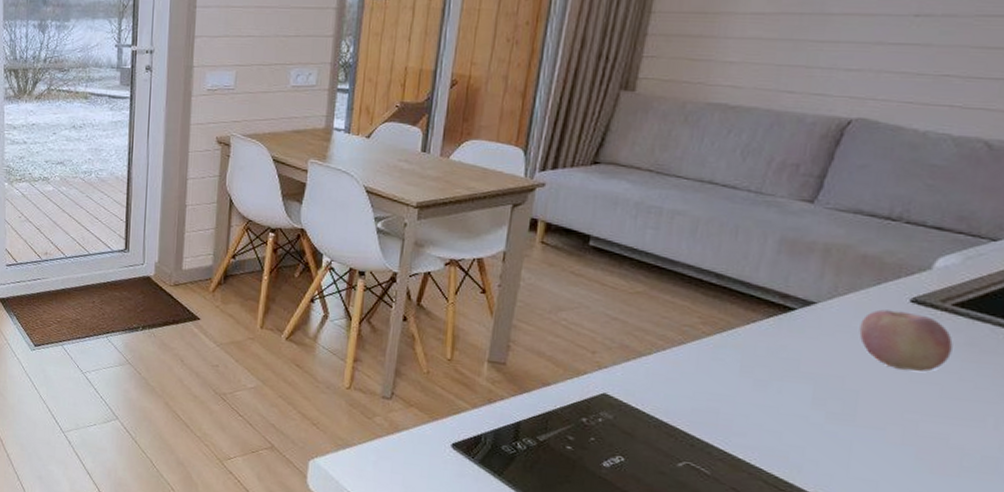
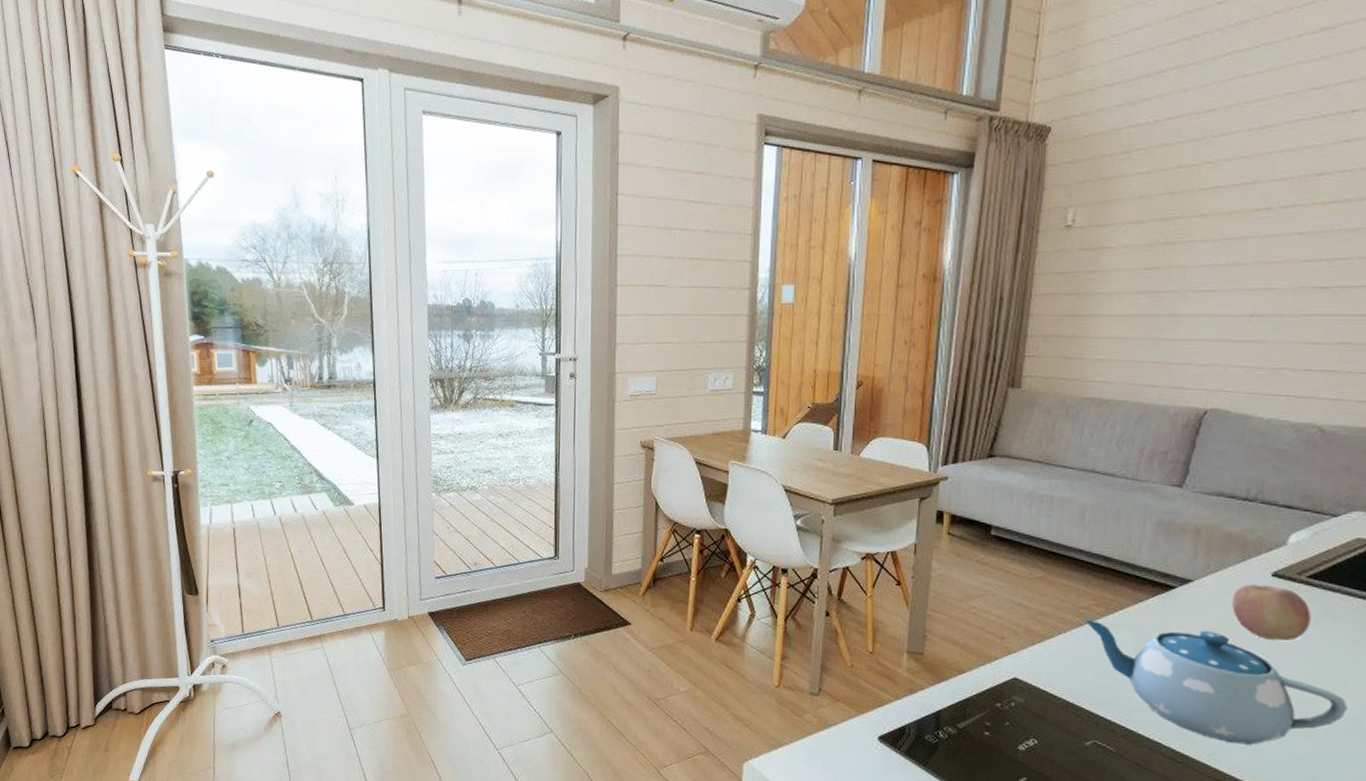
teapot: none [686,337,986,478] -> present [1083,619,1348,745]

